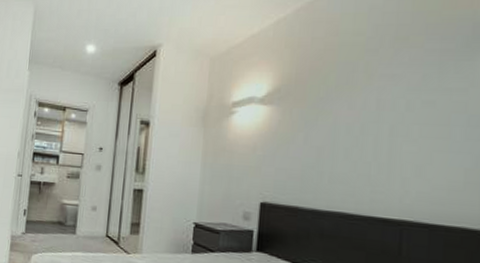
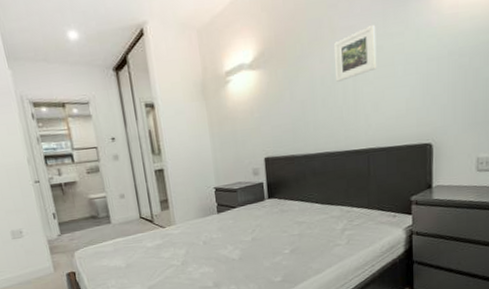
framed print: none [367,76,428,133] -> present [334,24,377,82]

